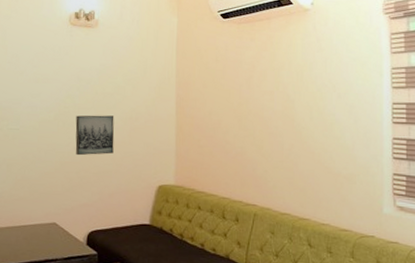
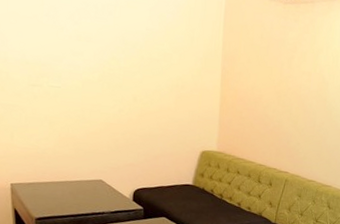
wall art: present [75,115,115,156] -> none [121,78,161,119]

